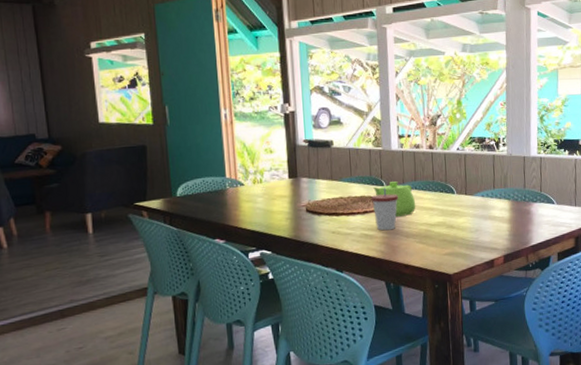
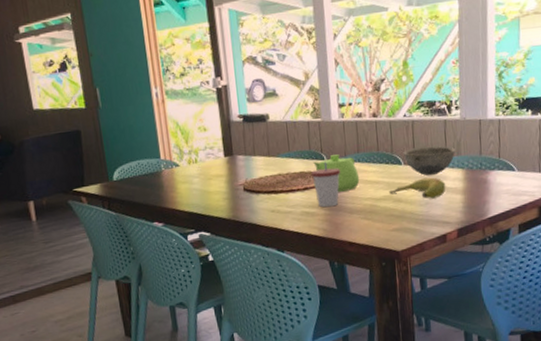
banana: none [443,206,494,227] -> present [389,177,446,199]
bowl: none [455,178,503,206] -> present [402,146,456,176]

